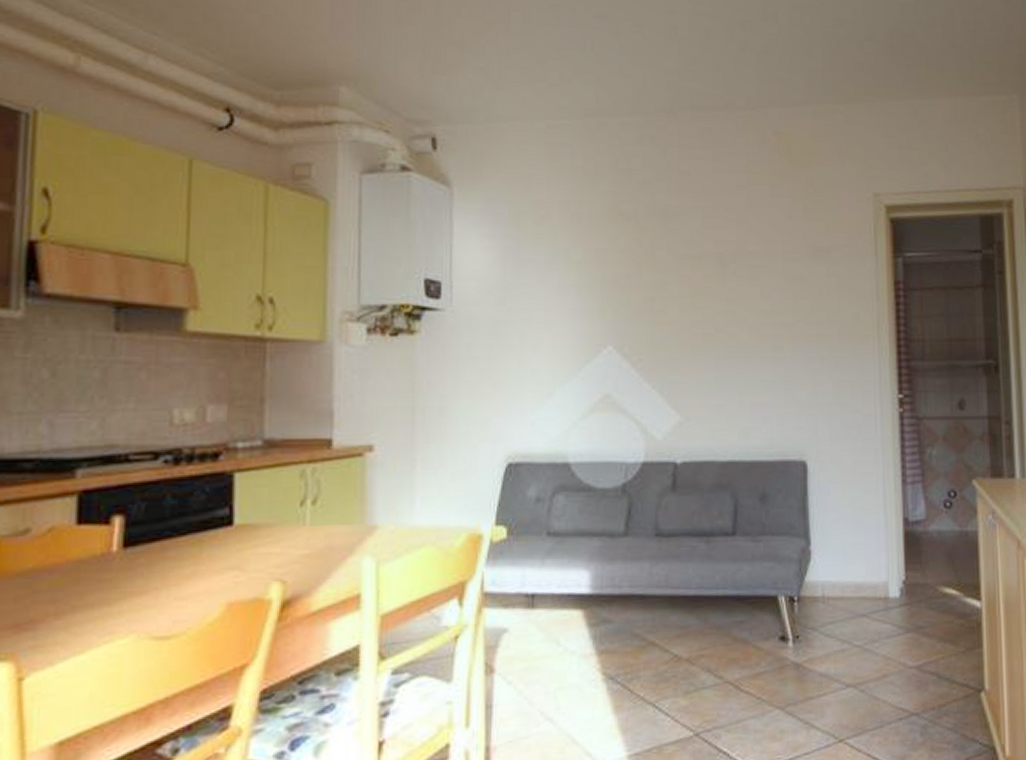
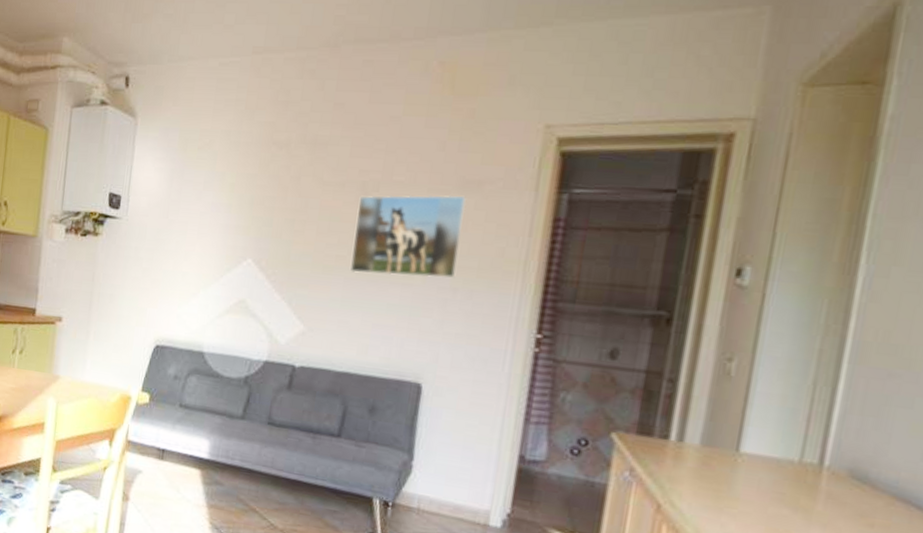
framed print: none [718,263,821,352] -> present [350,195,467,278]

